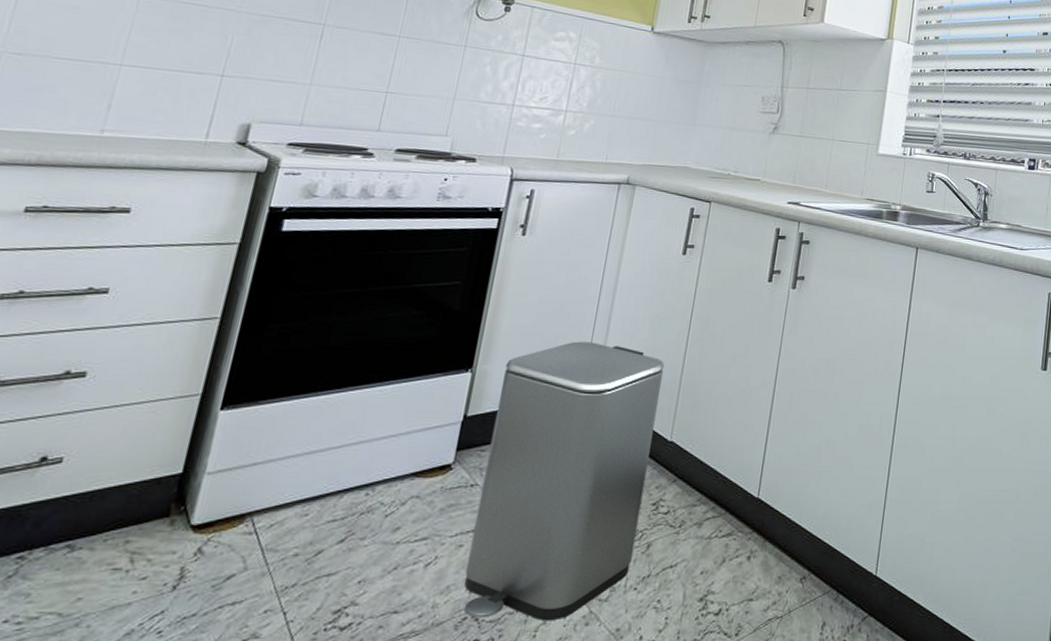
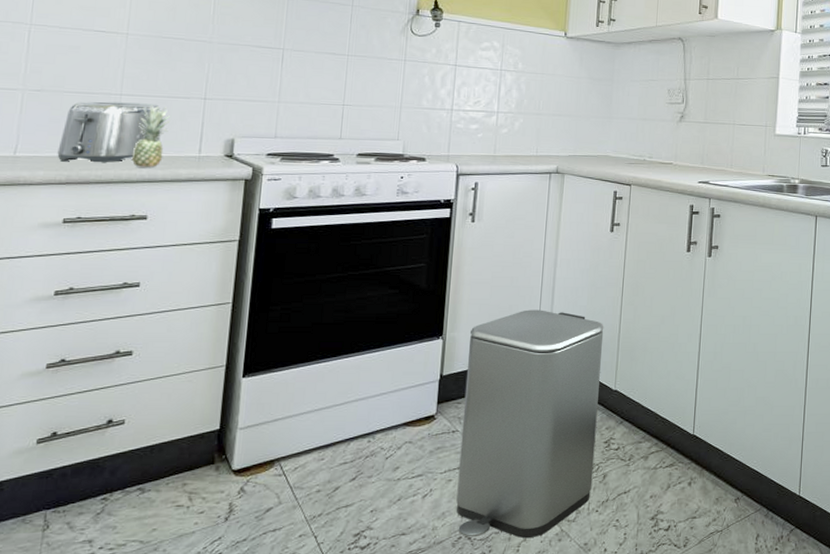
toaster: none [30,70,168,144] -> present [57,101,162,163]
fruit: none [122,79,179,152] -> present [132,105,171,168]

